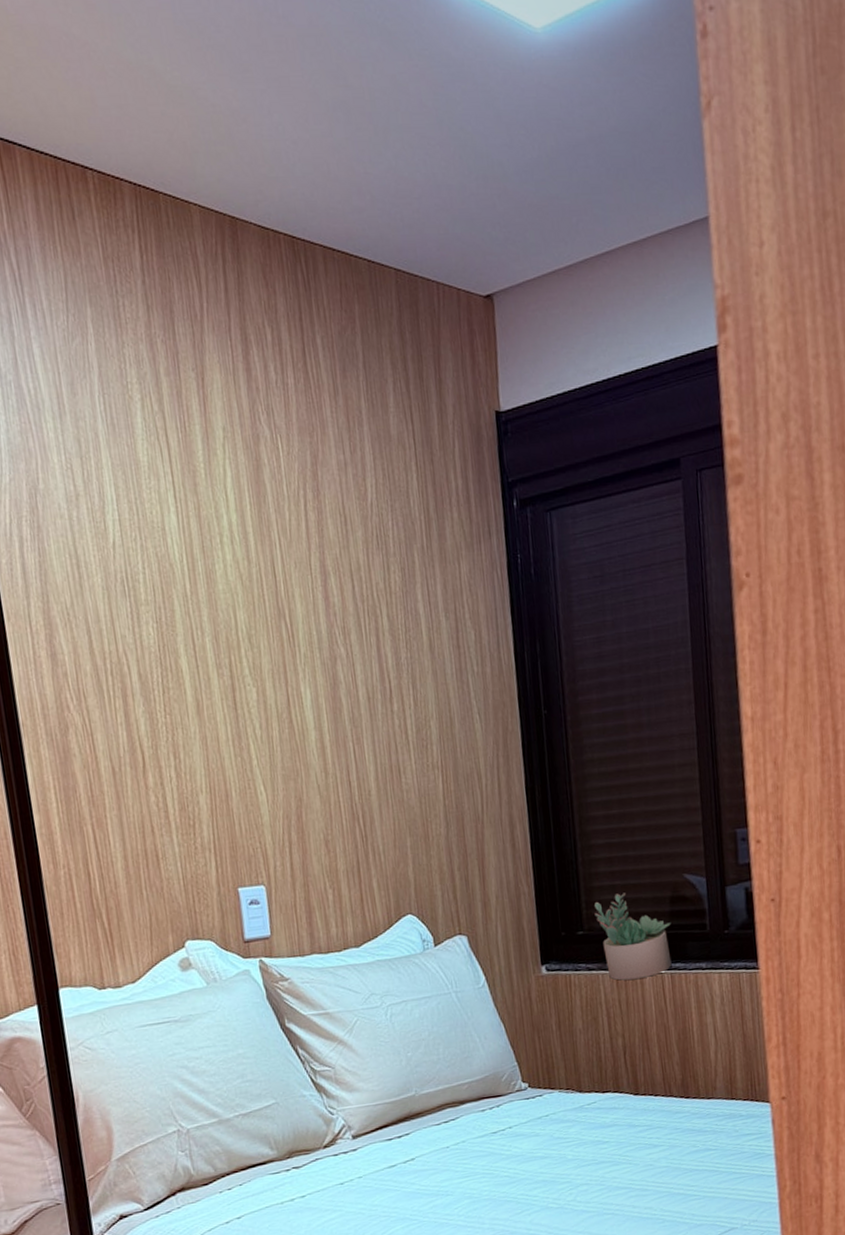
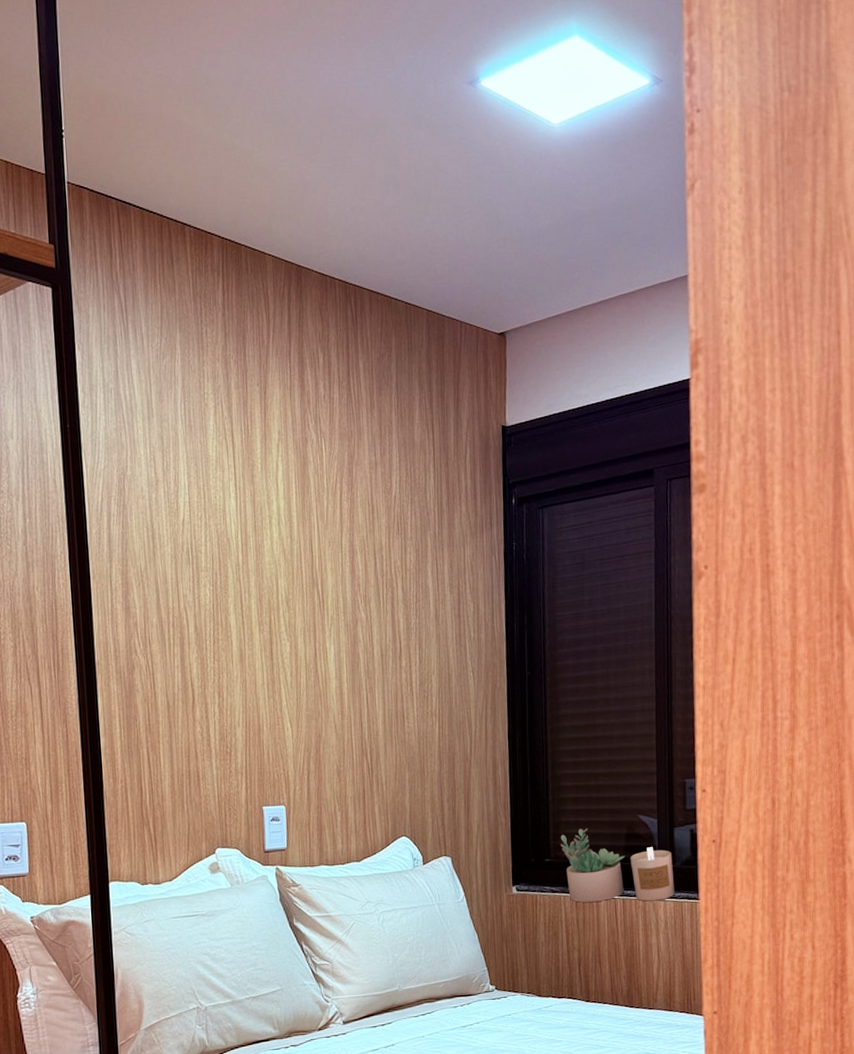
candle: none [677,910,731,975] -> present [630,847,675,902]

